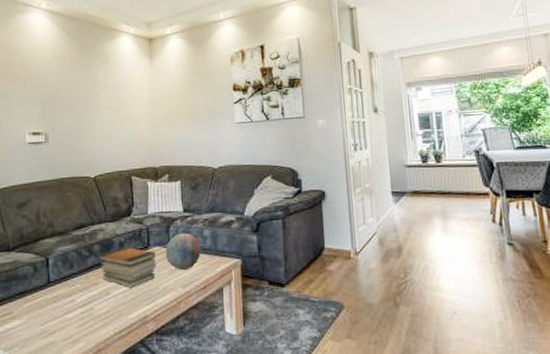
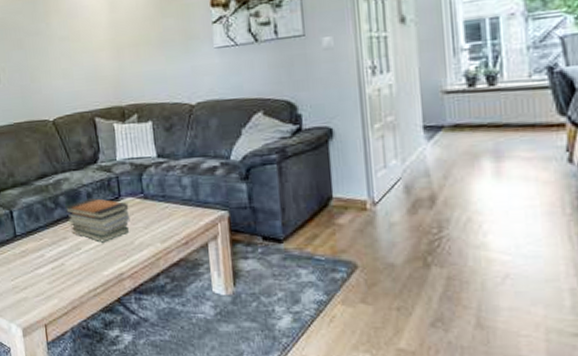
decorative orb: present [165,233,201,270] -> none [138,181,180,223]

